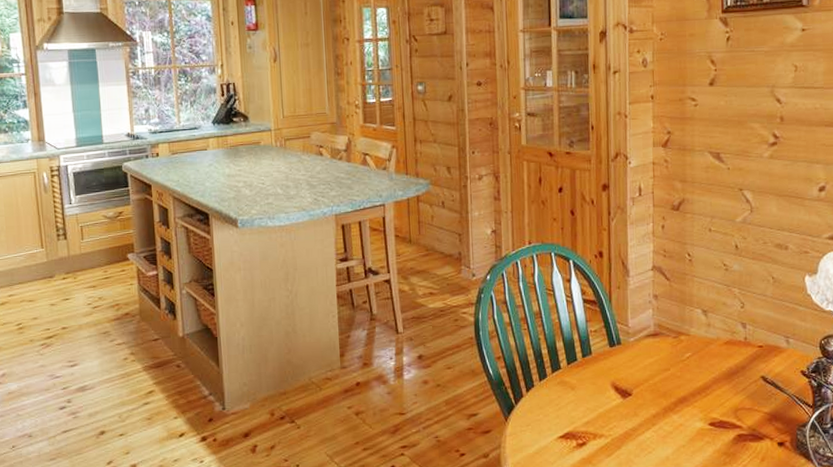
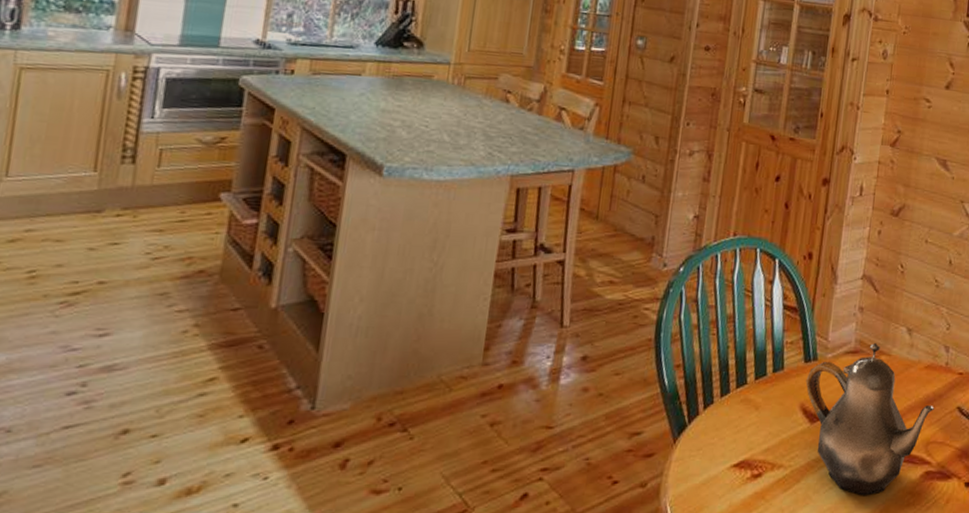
teapot: none [613,325,739,458] -> present [805,342,934,496]

